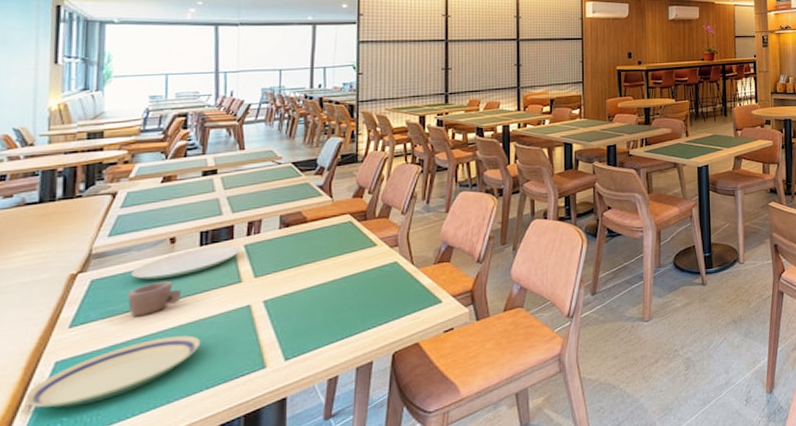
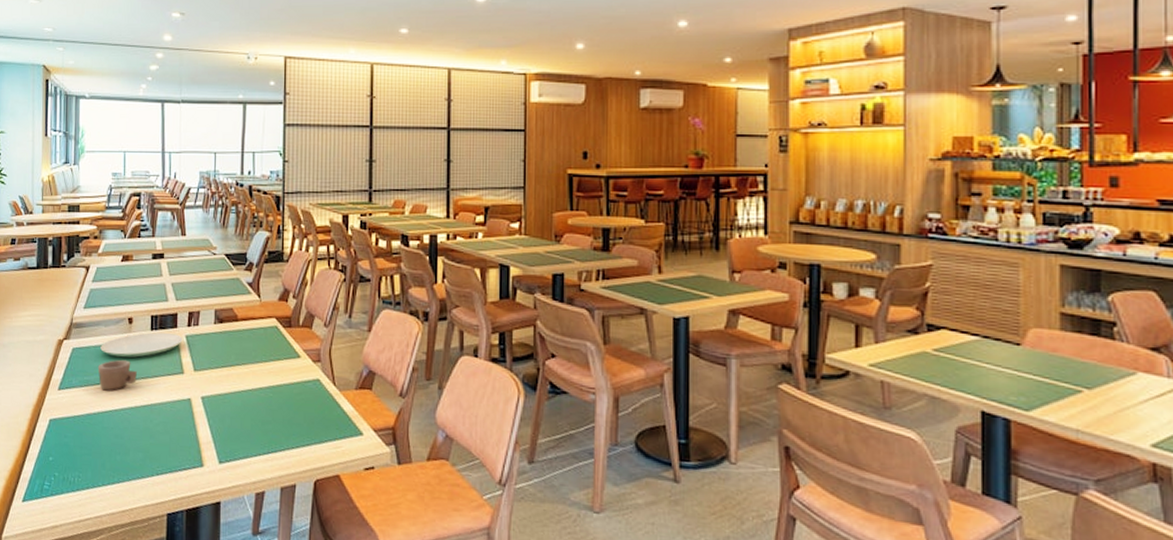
plate: present [25,335,201,409] -> none [30,415,152,465]

